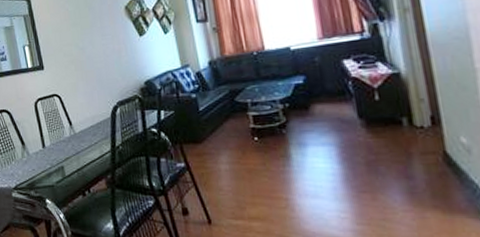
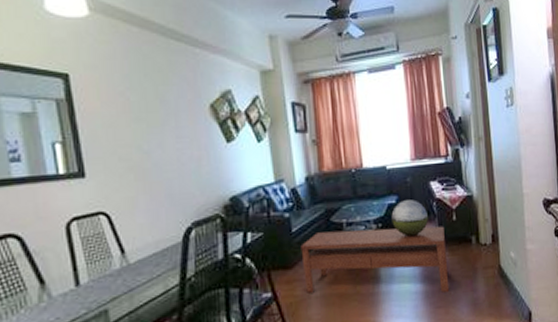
coffee table: none [208,106,376,177] -> present [300,226,450,293]
decorative sphere: none [299,79,343,117] -> present [391,199,428,237]

